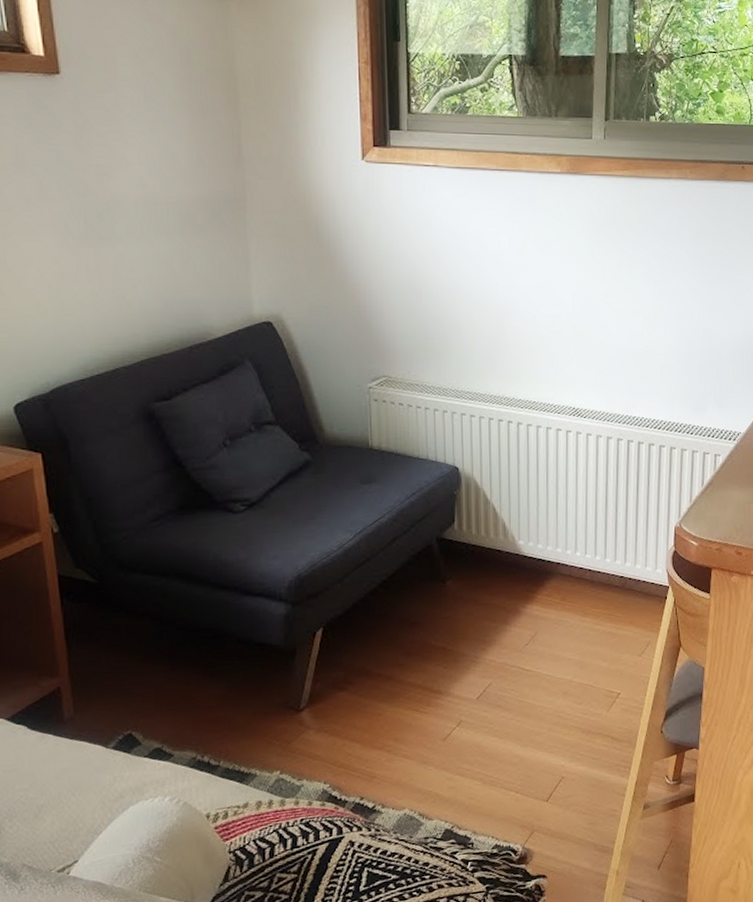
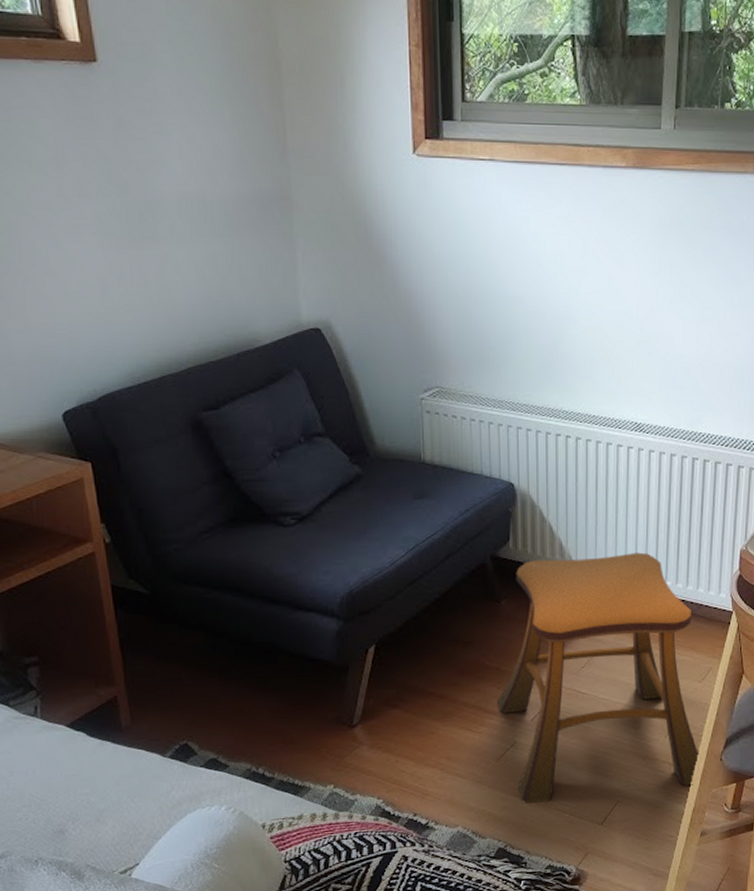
stool: none [443,531,642,784] -> present [497,552,701,804]

